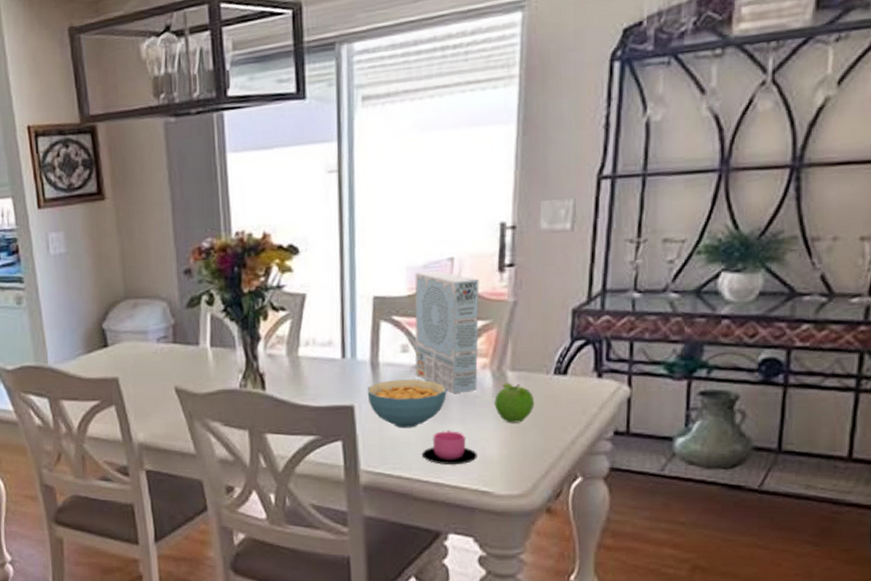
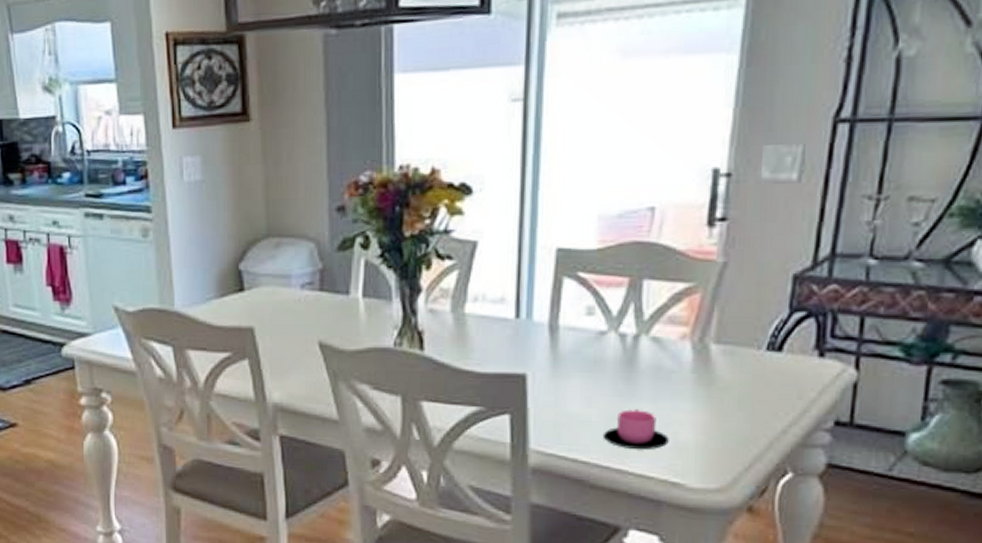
cereal bowl: present [367,379,447,429] -> none [543,347,637,404]
cereal box: present [415,270,479,393] -> none [601,221,684,366]
fruit: present [494,383,534,423] -> none [693,357,741,405]

